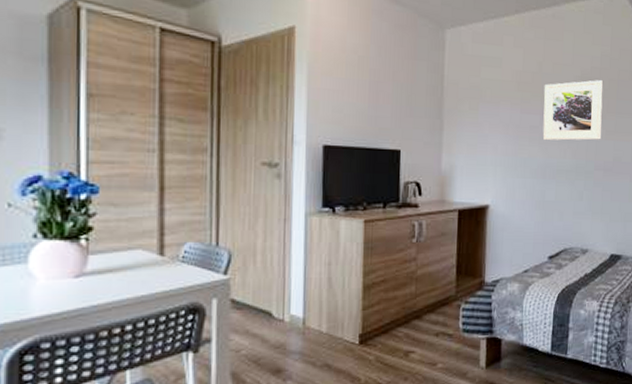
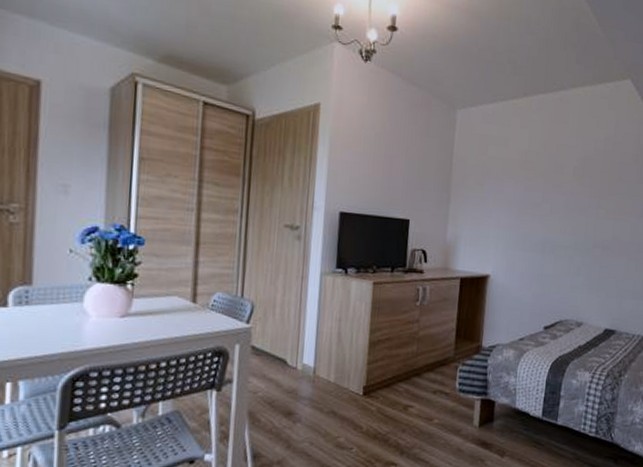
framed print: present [542,80,603,141] -> none [544,161,605,219]

